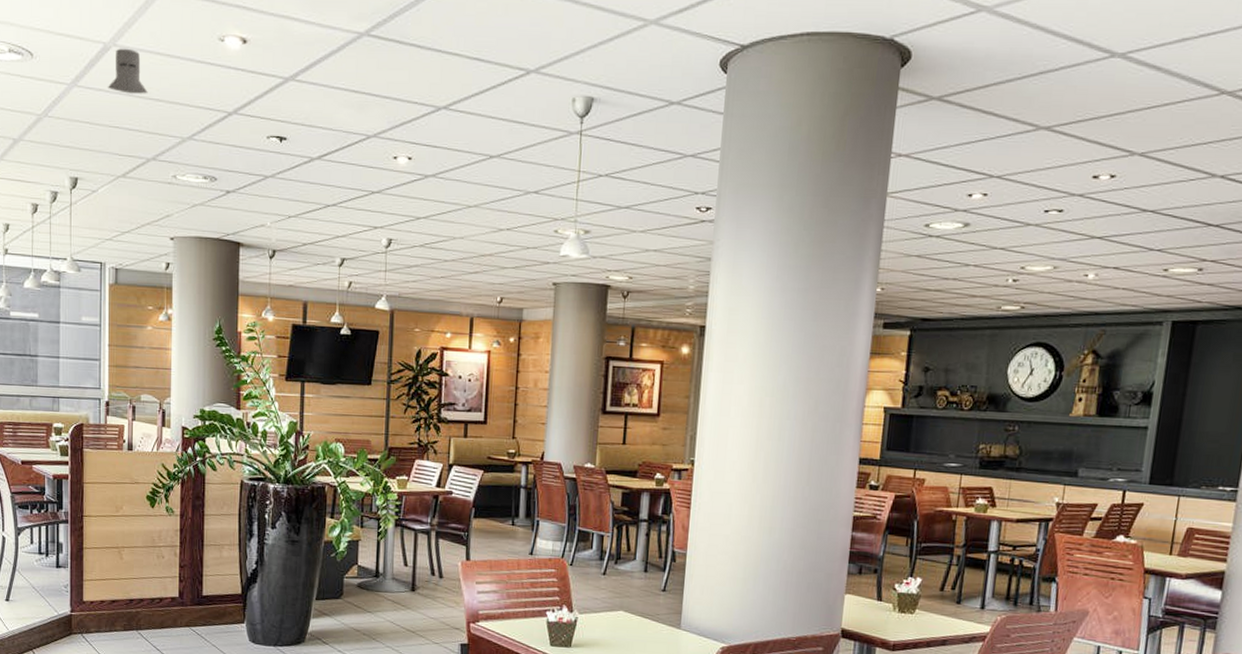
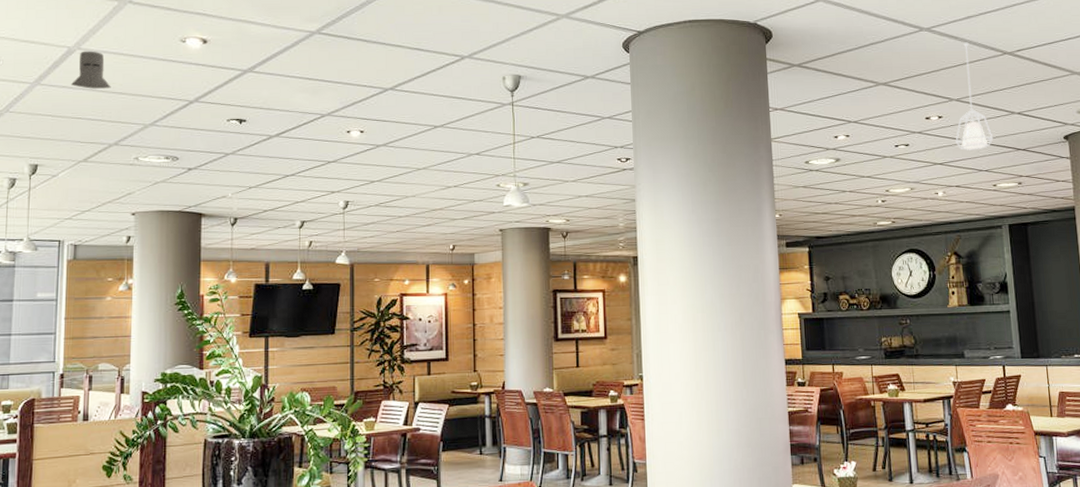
pendant lamp: none [1125,75,1179,223] -> present [955,42,994,150]

